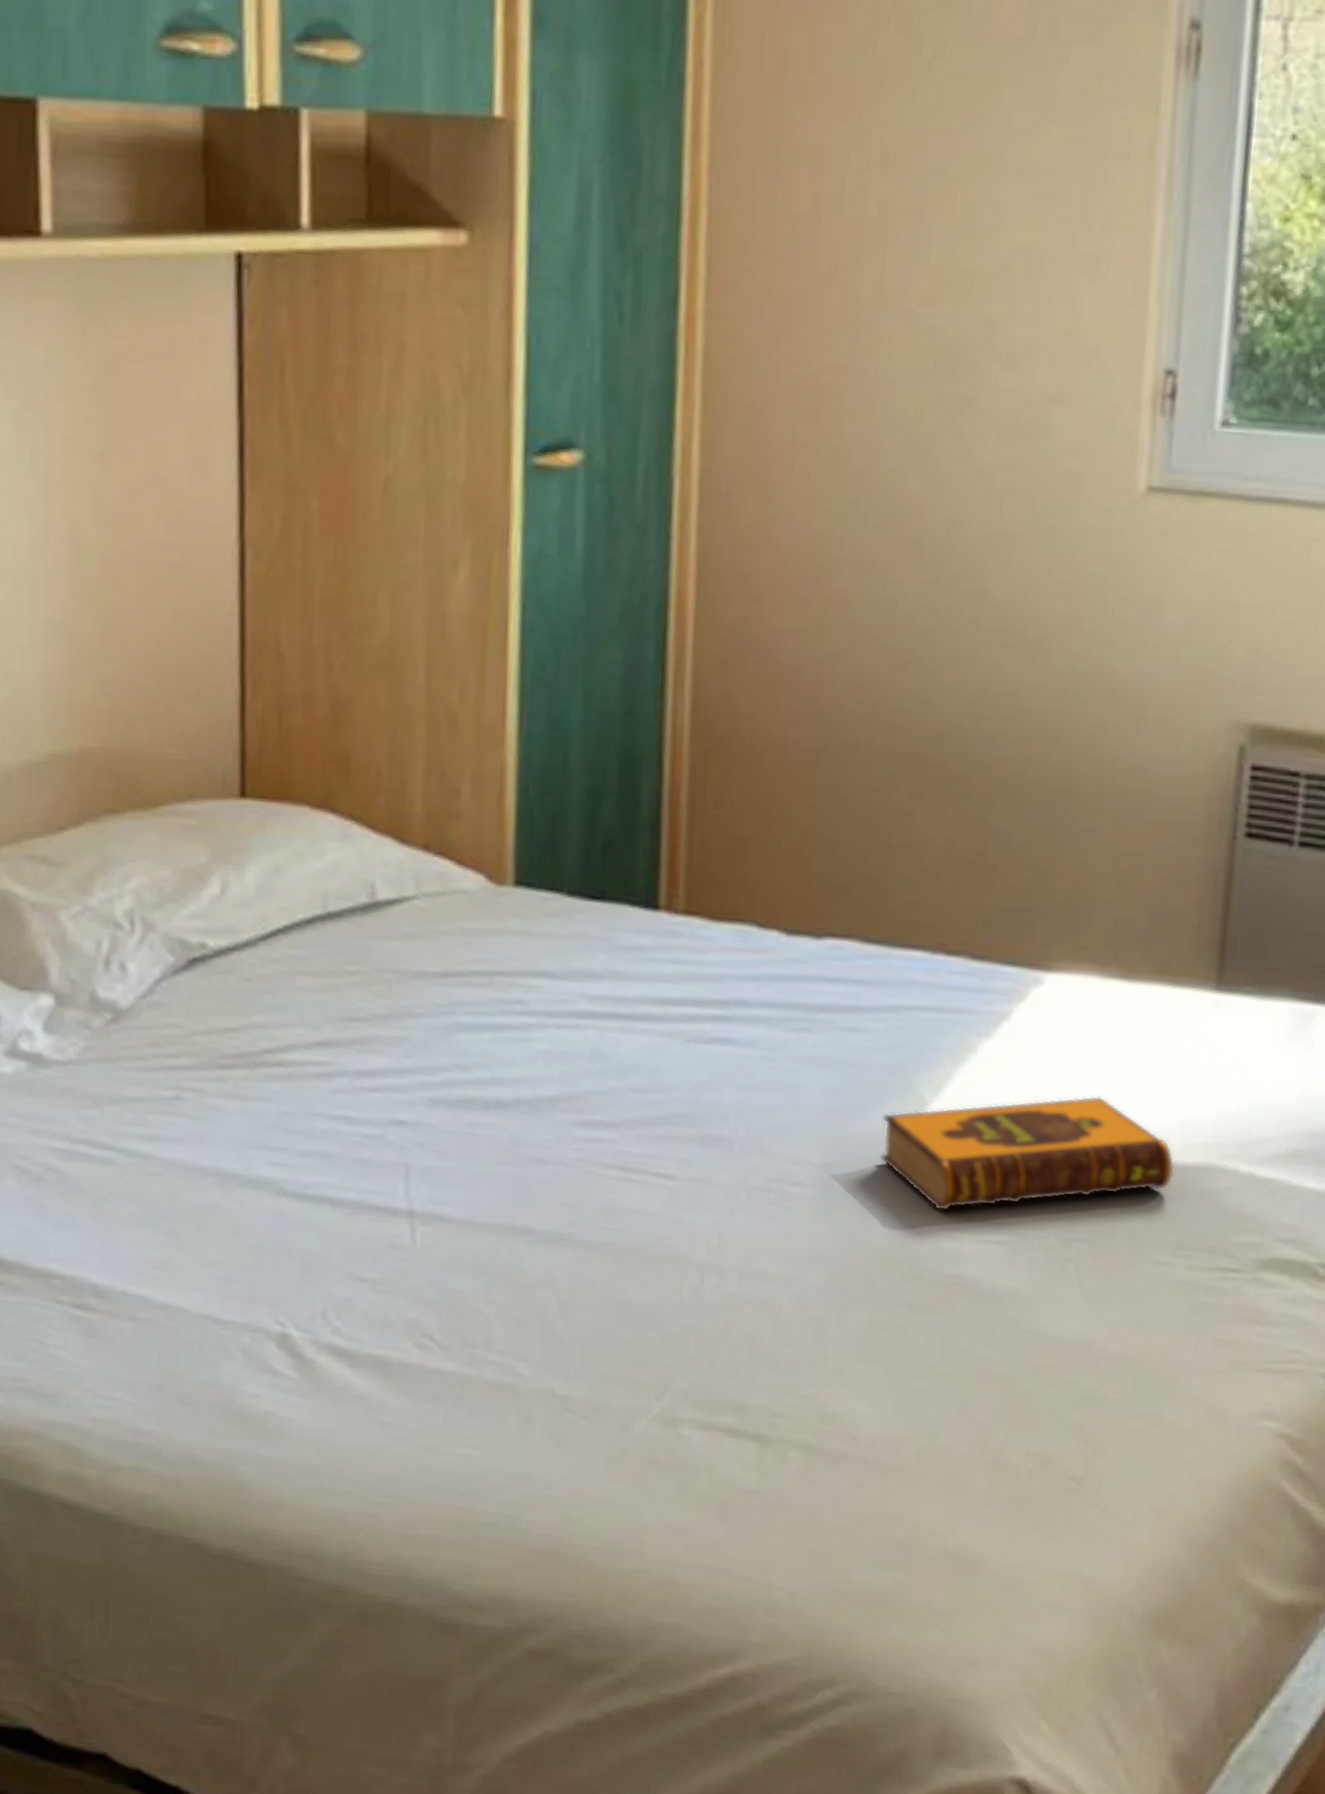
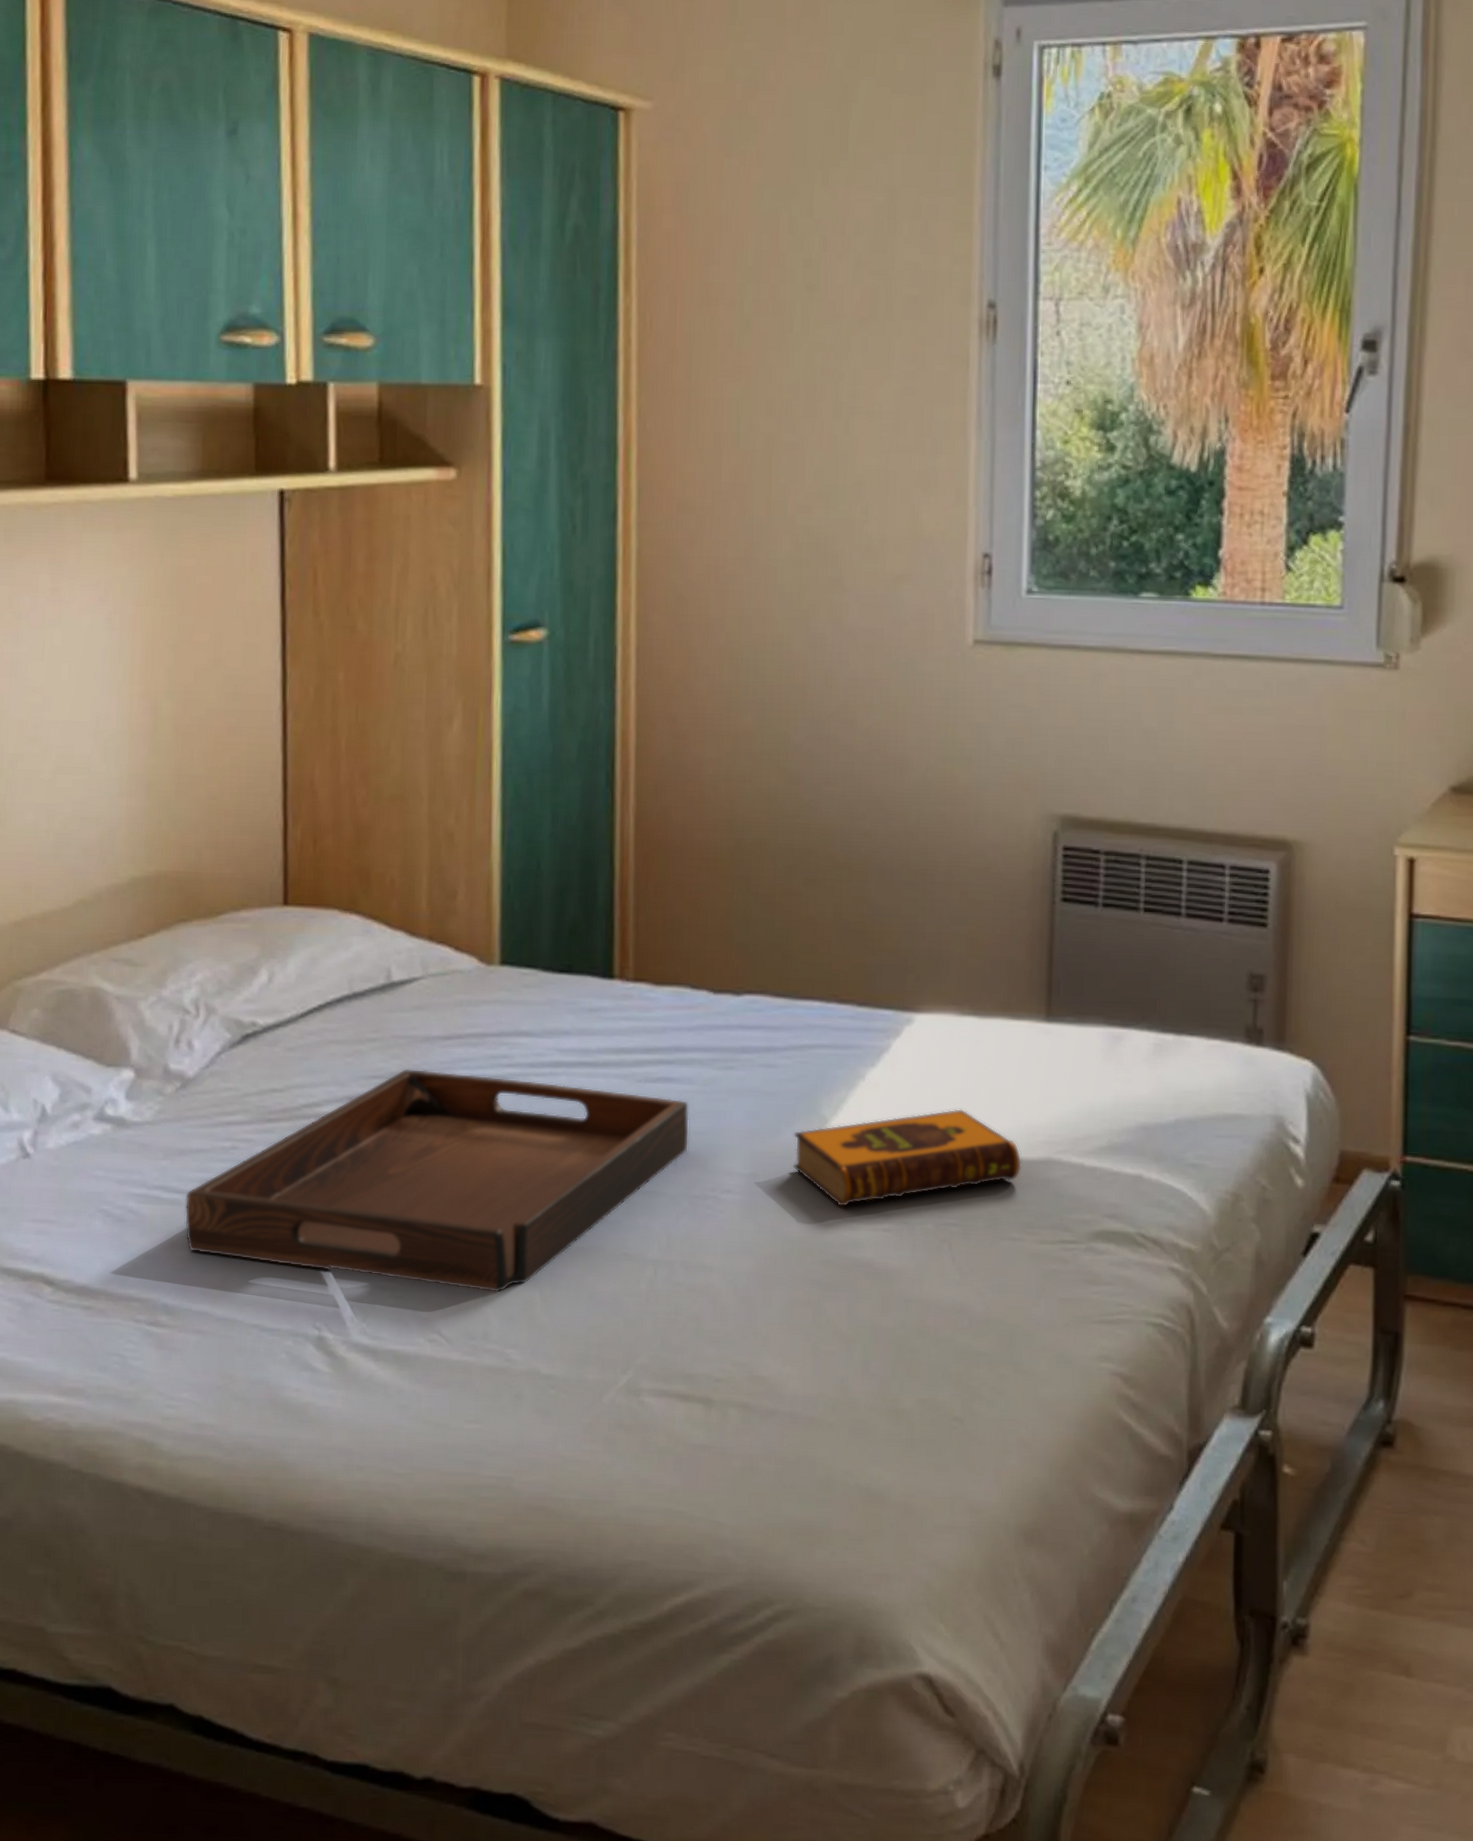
serving tray: none [117,1010,751,1293] -> present [184,1068,690,1293]

